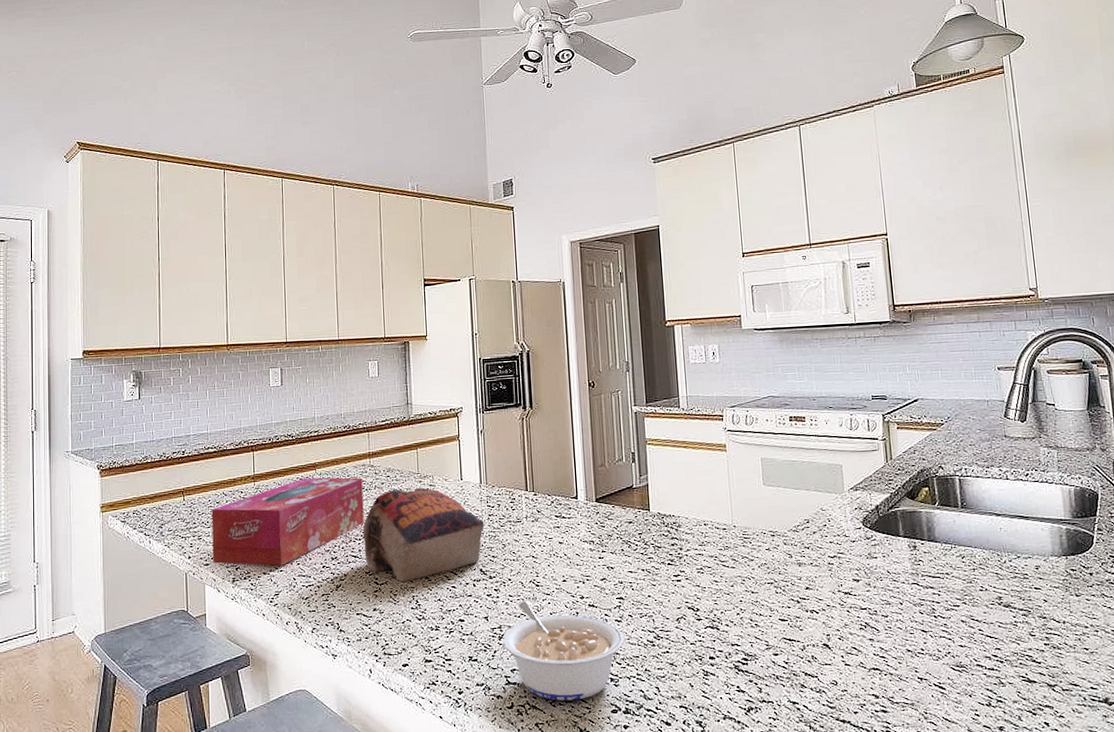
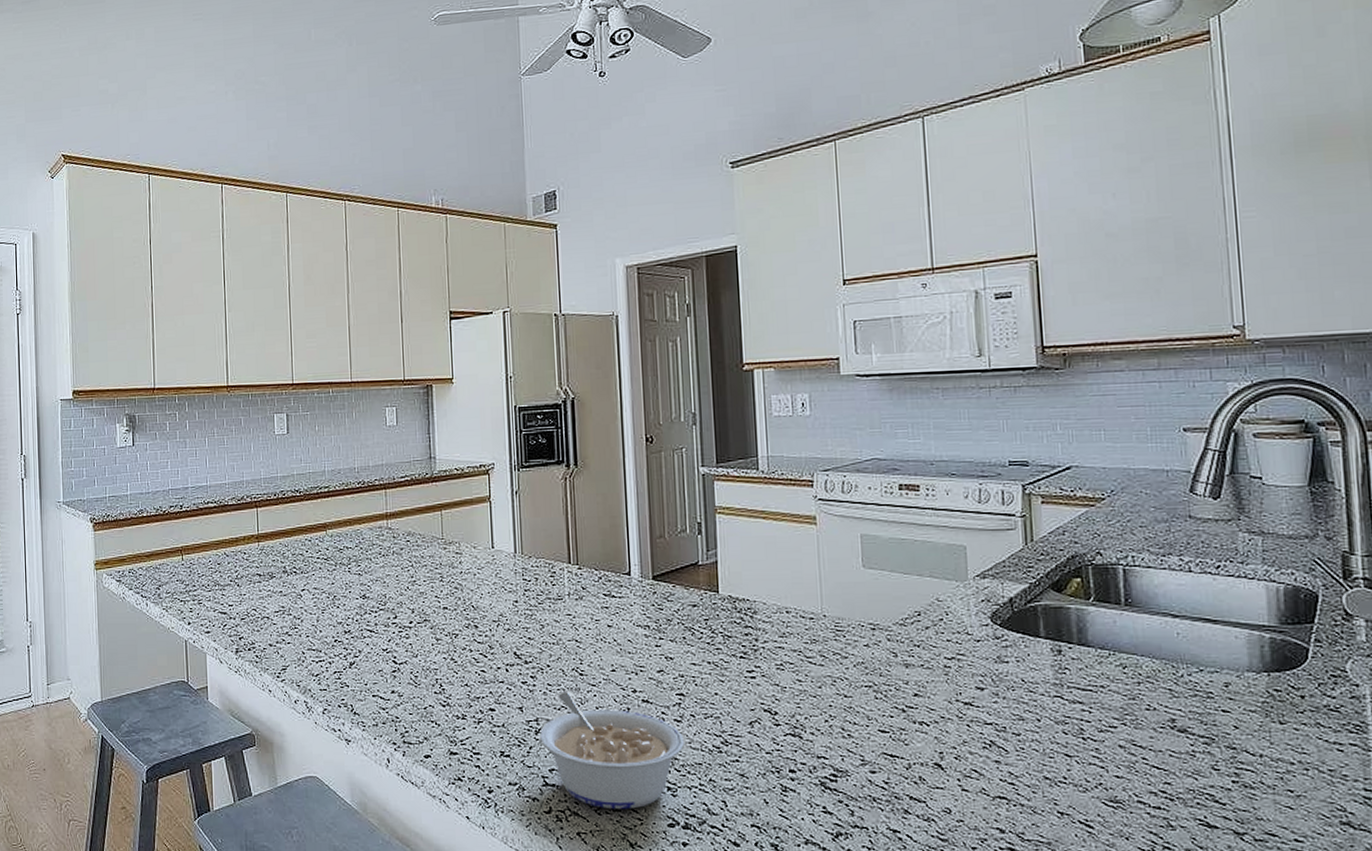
tissue box: present [211,477,364,566] -> none [212,539,381,637]
bag: present [362,487,485,582] -> none [379,555,519,662]

